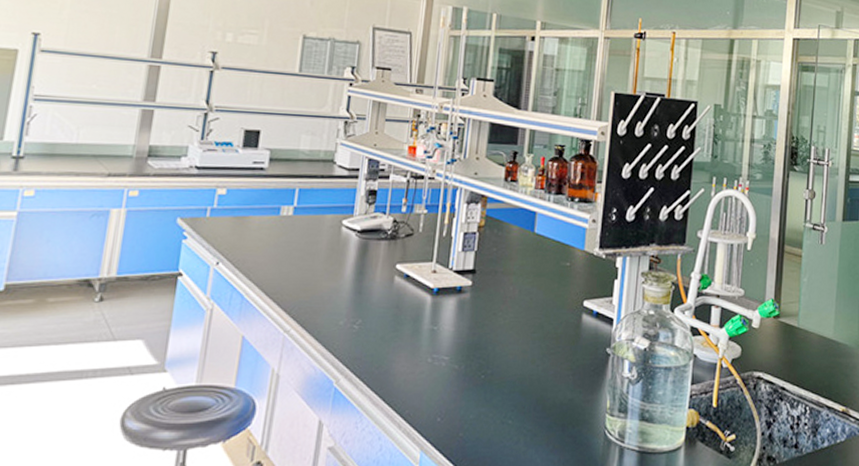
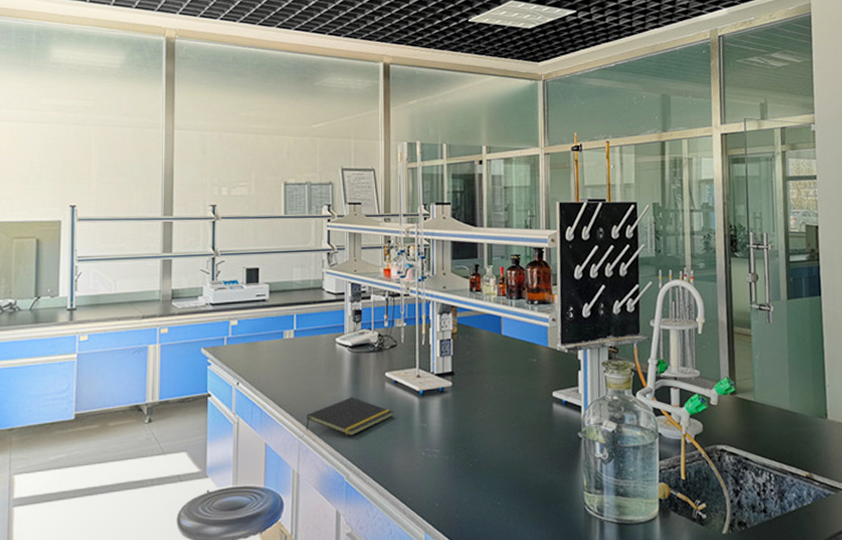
notepad: none [293,289,401,334] -> present [305,397,394,436]

